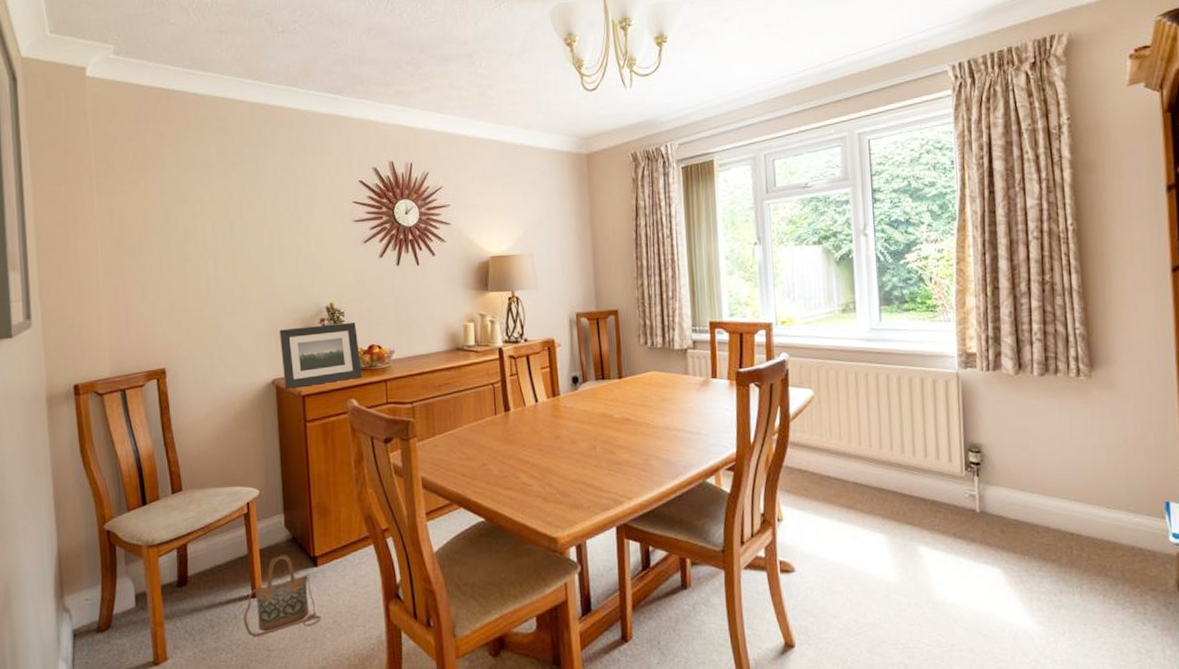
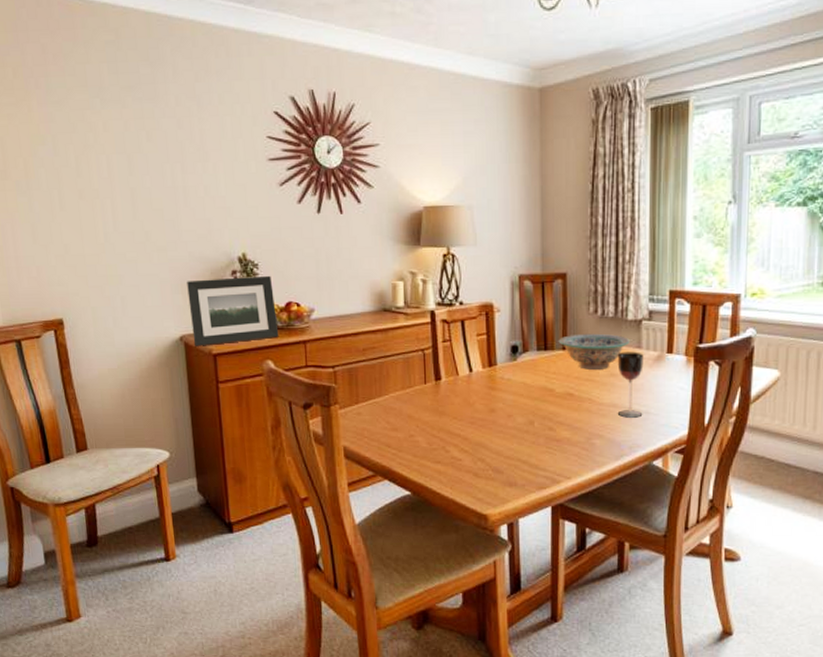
handbag: present [243,554,321,637] -> none [157,519,238,599]
decorative bowl: none [614,362,678,396] -> present [558,333,630,370]
wineglass: none [667,378,693,439] -> present [617,351,644,418]

